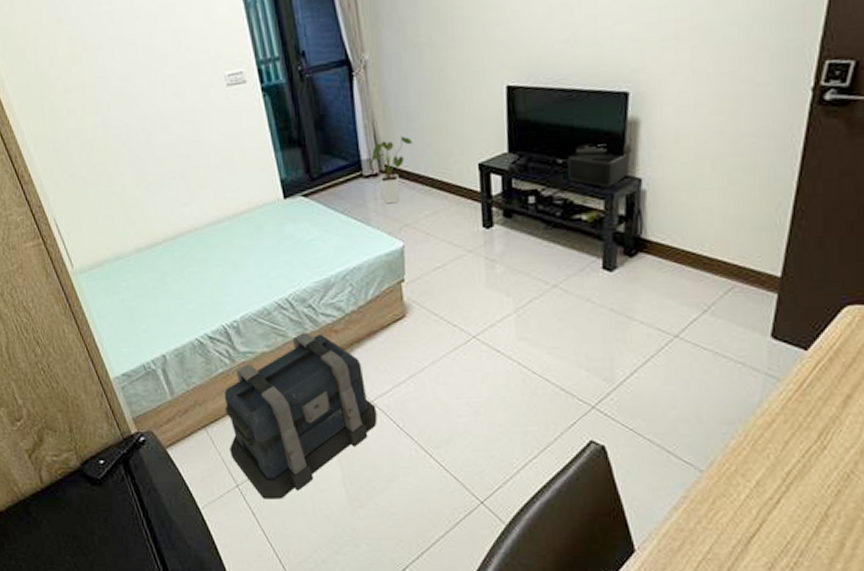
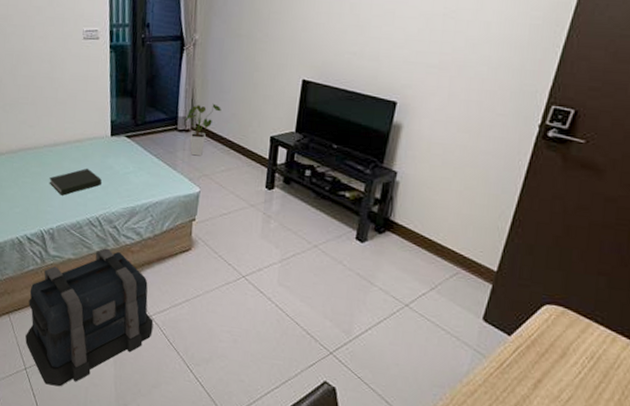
book: none [220,242,284,280] -> present [49,168,102,196]
speaker: present [567,143,633,187] -> none [339,136,394,174]

